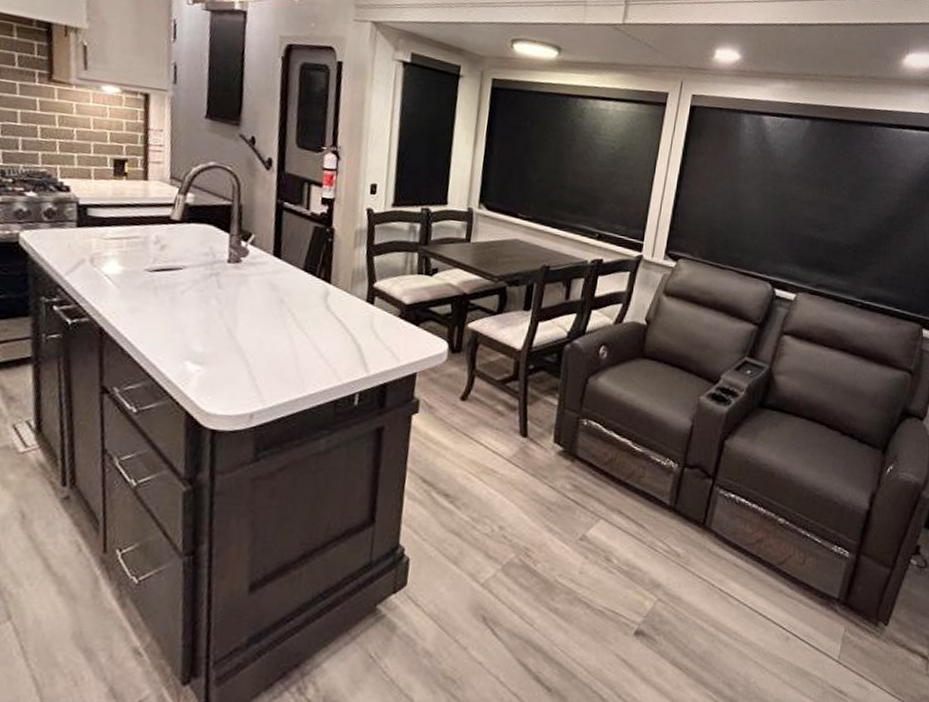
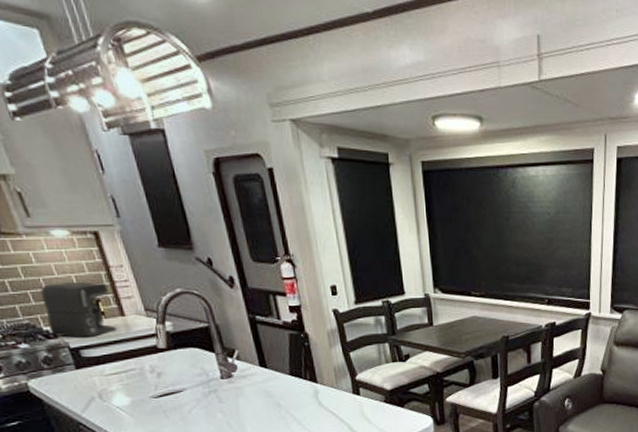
coffee maker: none [64,136,140,197] -> present [40,281,117,337]

